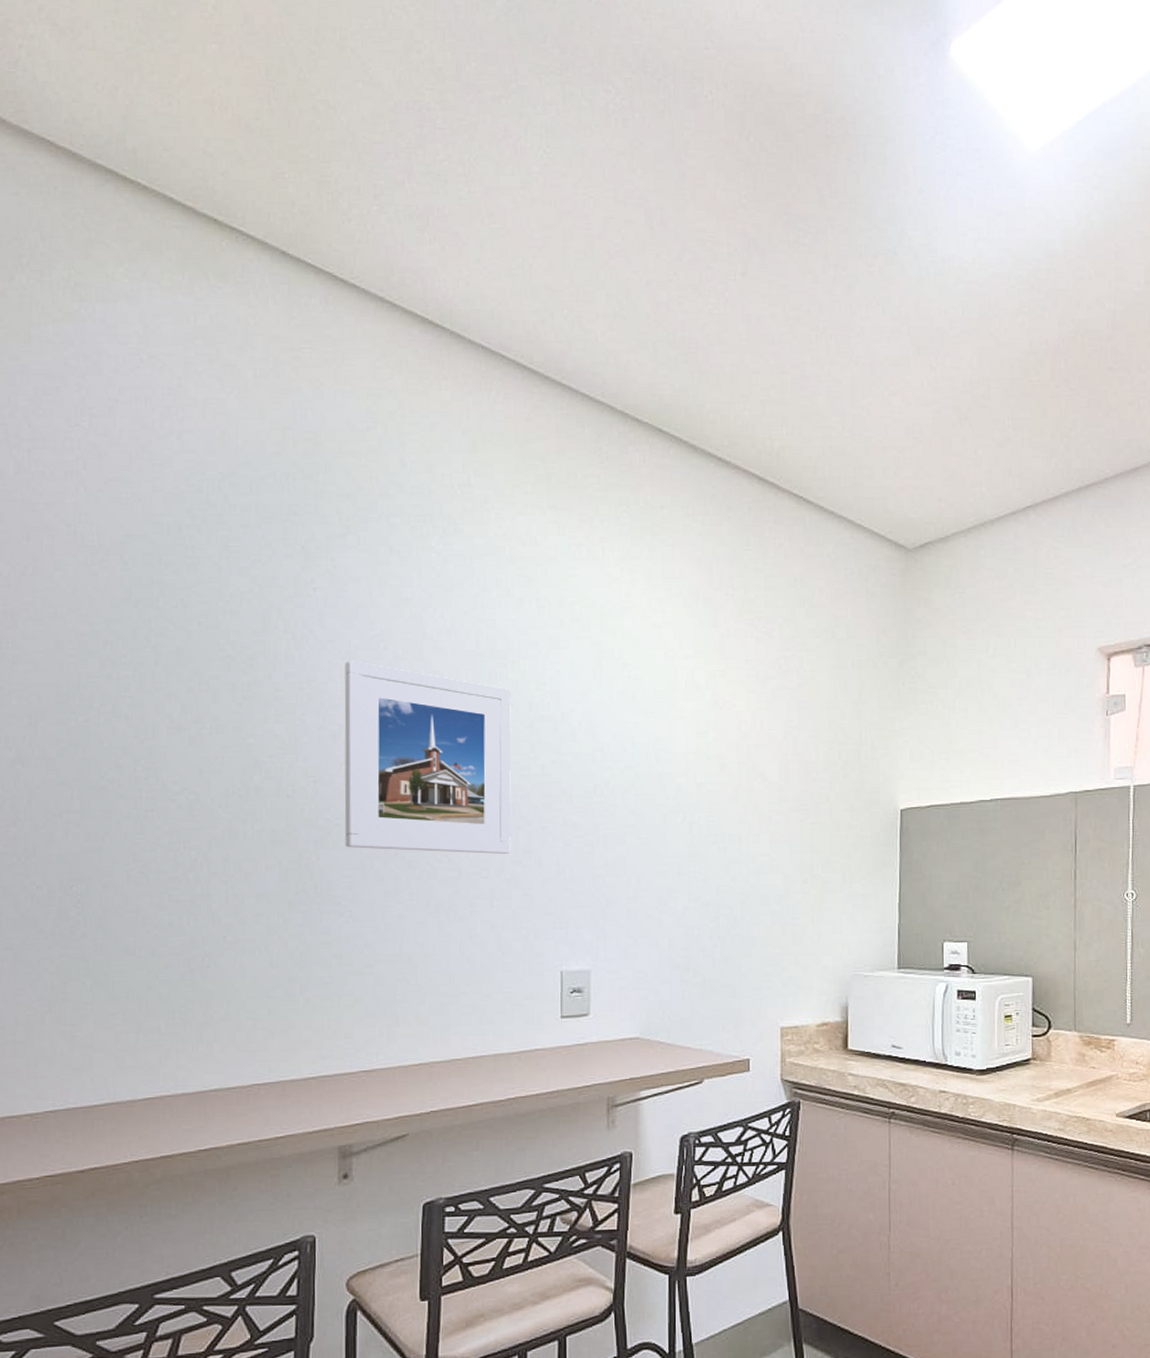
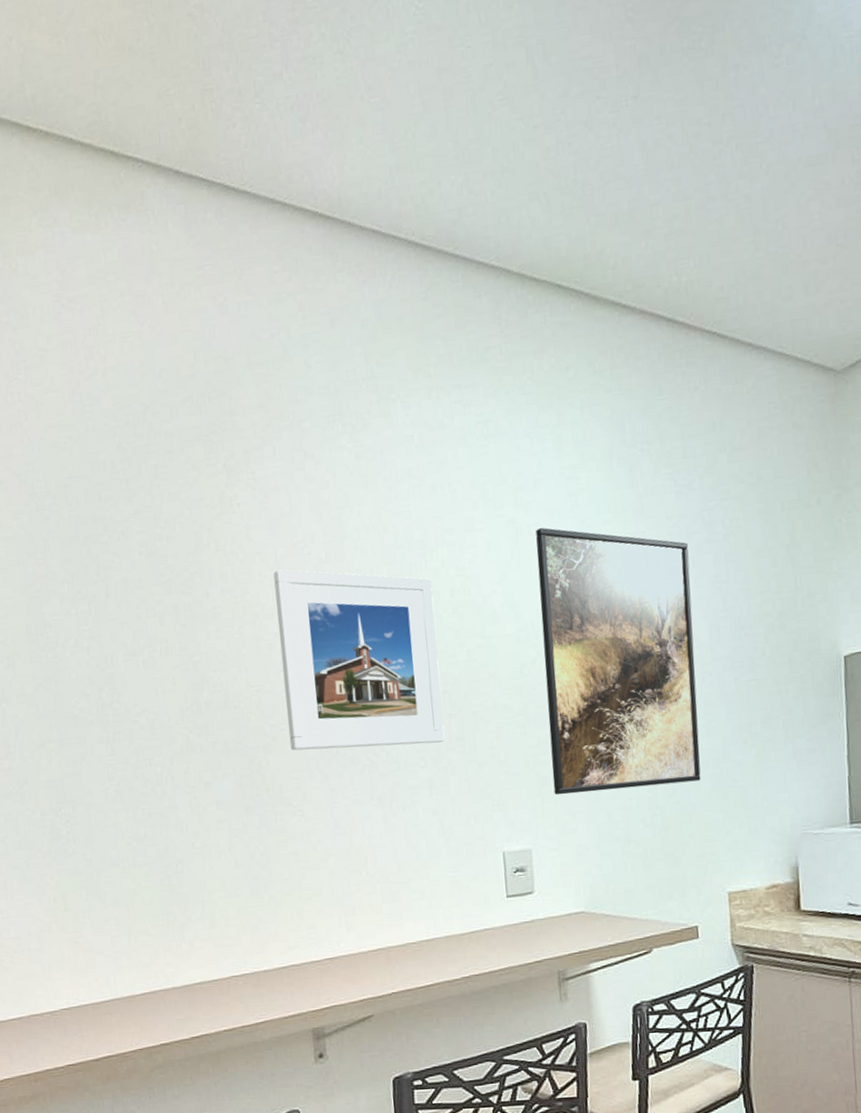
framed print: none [617,654,764,918] -> present [536,527,701,795]

